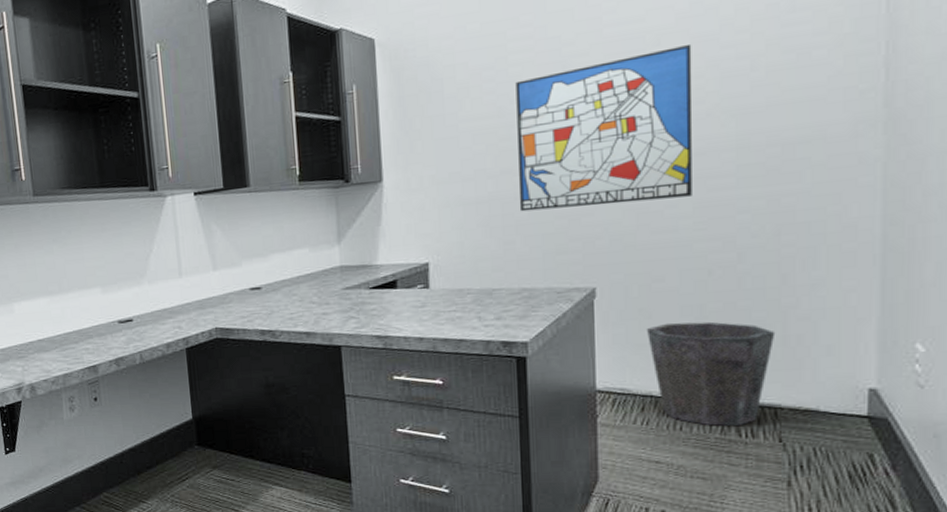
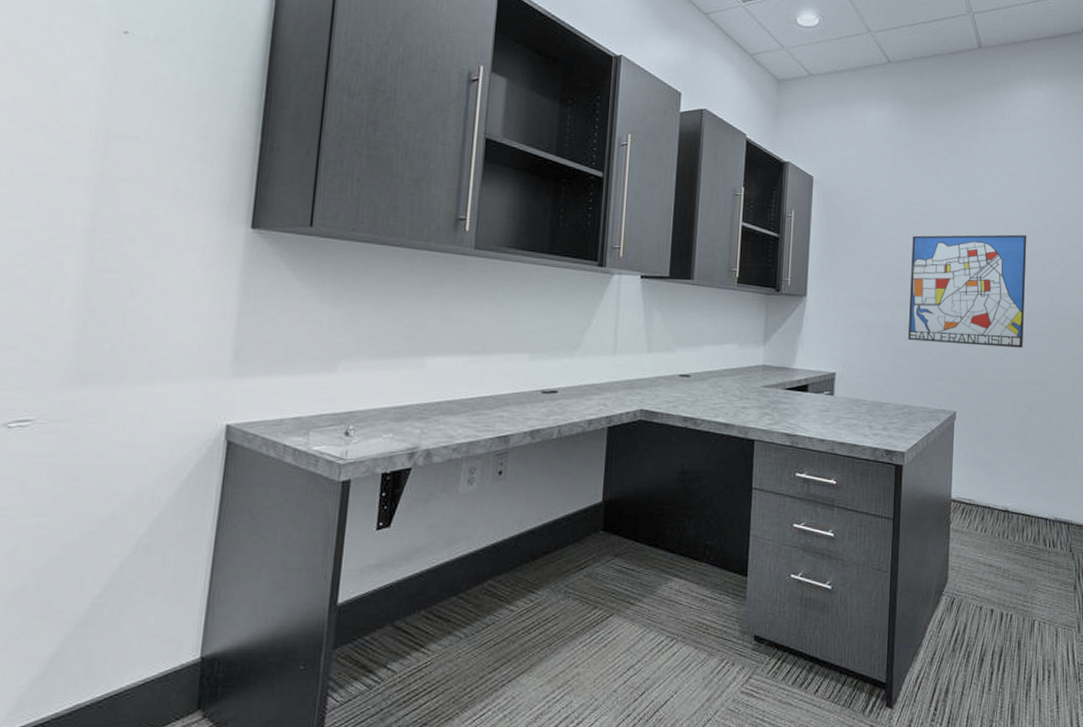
waste bin: present [646,321,776,427] -> none [988,446,1070,537]

